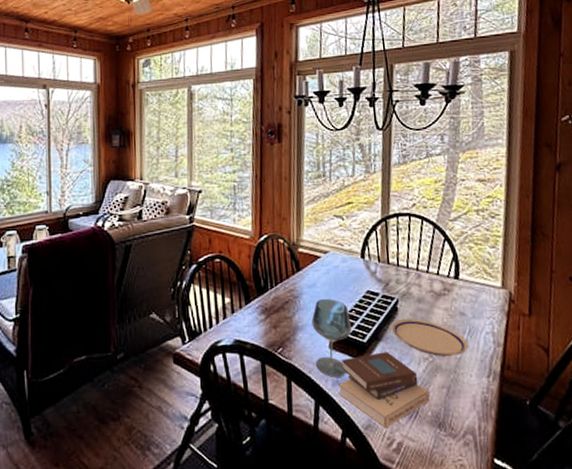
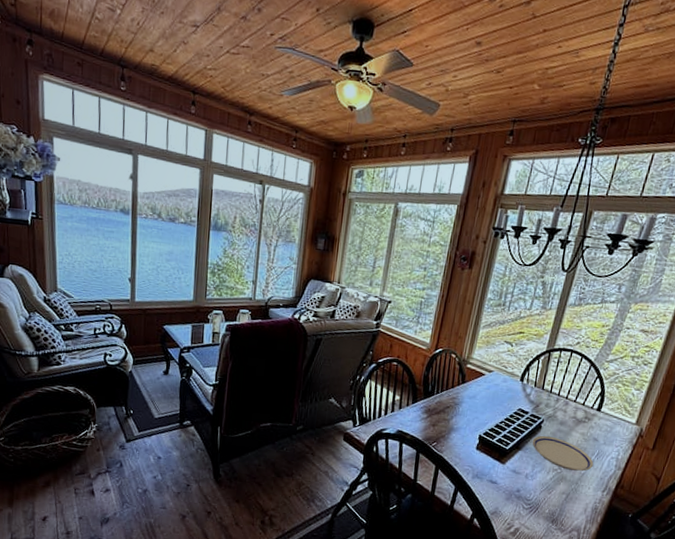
wine glass: present [311,298,352,377] -> none [462,409,499,473]
books: present [338,352,431,428] -> none [475,458,552,516]

